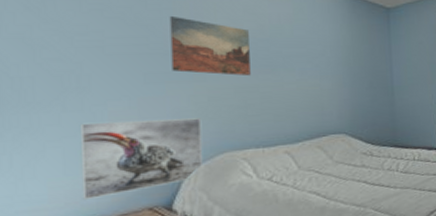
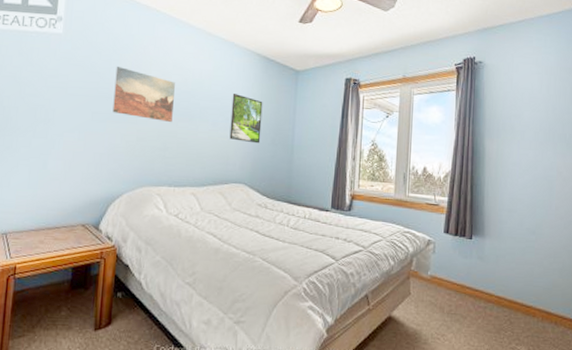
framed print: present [79,118,203,200] -> none [37,148,130,210]
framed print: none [319,37,357,89] -> present [229,94,263,144]

